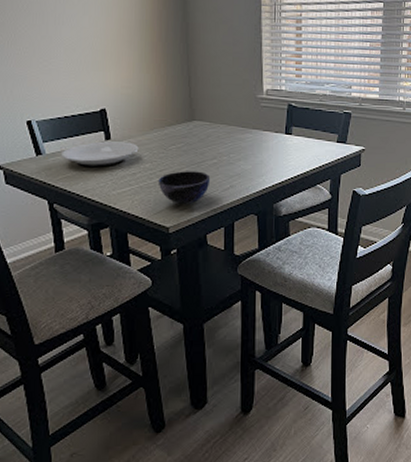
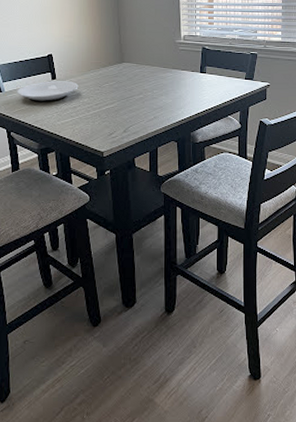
bowl: present [158,171,211,204] -> none [94,105,138,132]

